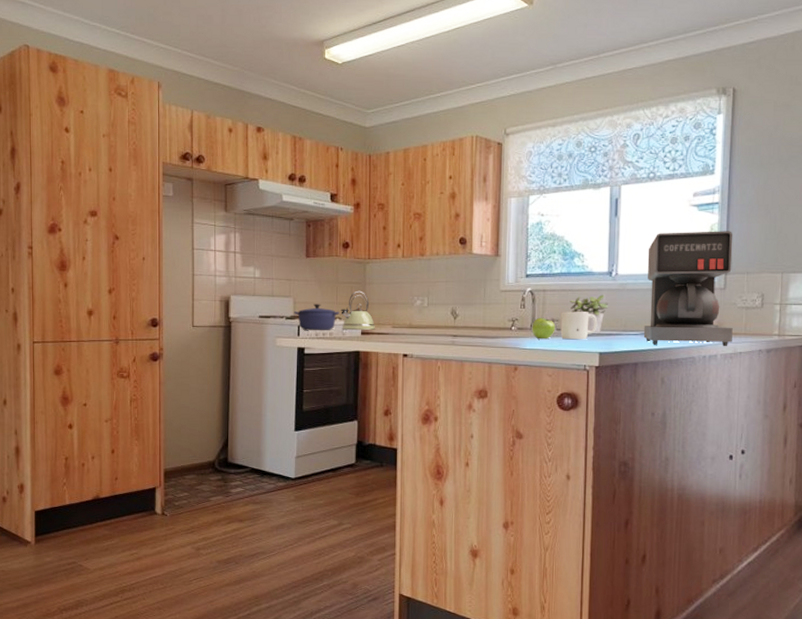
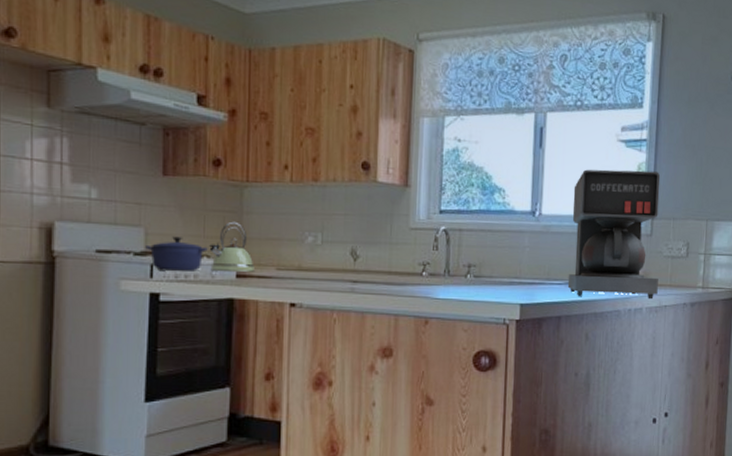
fruit: present [532,317,556,339] -> none [445,261,473,288]
mug: present [560,312,598,340] -> none [477,255,519,289]
potted plant: present [569,294,609,333] -> none [488,237,532,282]

